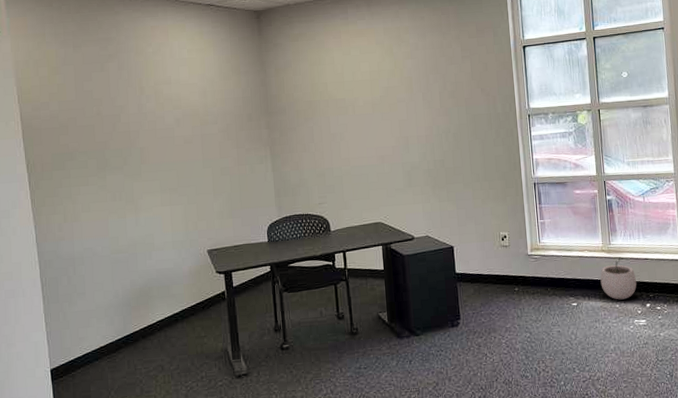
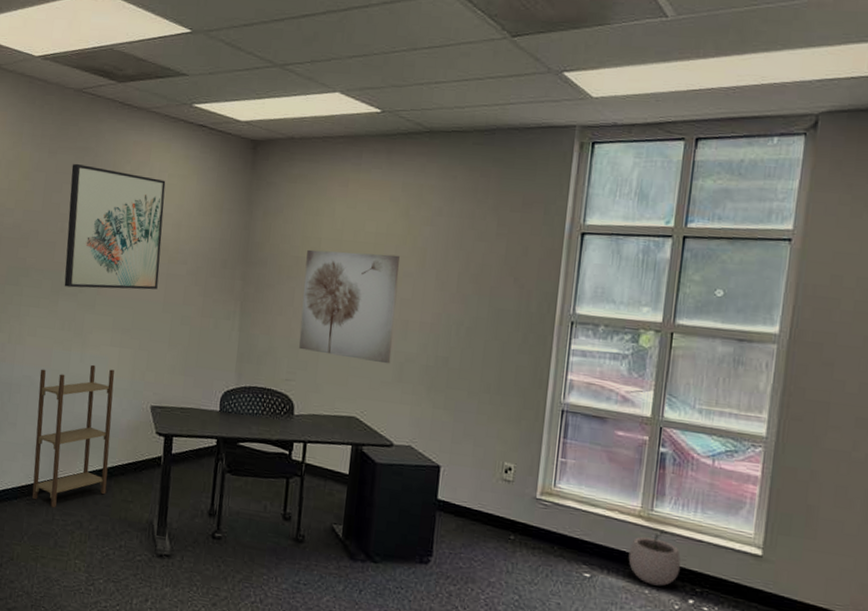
wall art: none [97,53,195,163] -> present [64,163,166,290]
shelving unit: none [100,225,181,360] -> present [32,364,115,508]
wall art: none [317,86,400,177] -> present [299,249,400,364]

